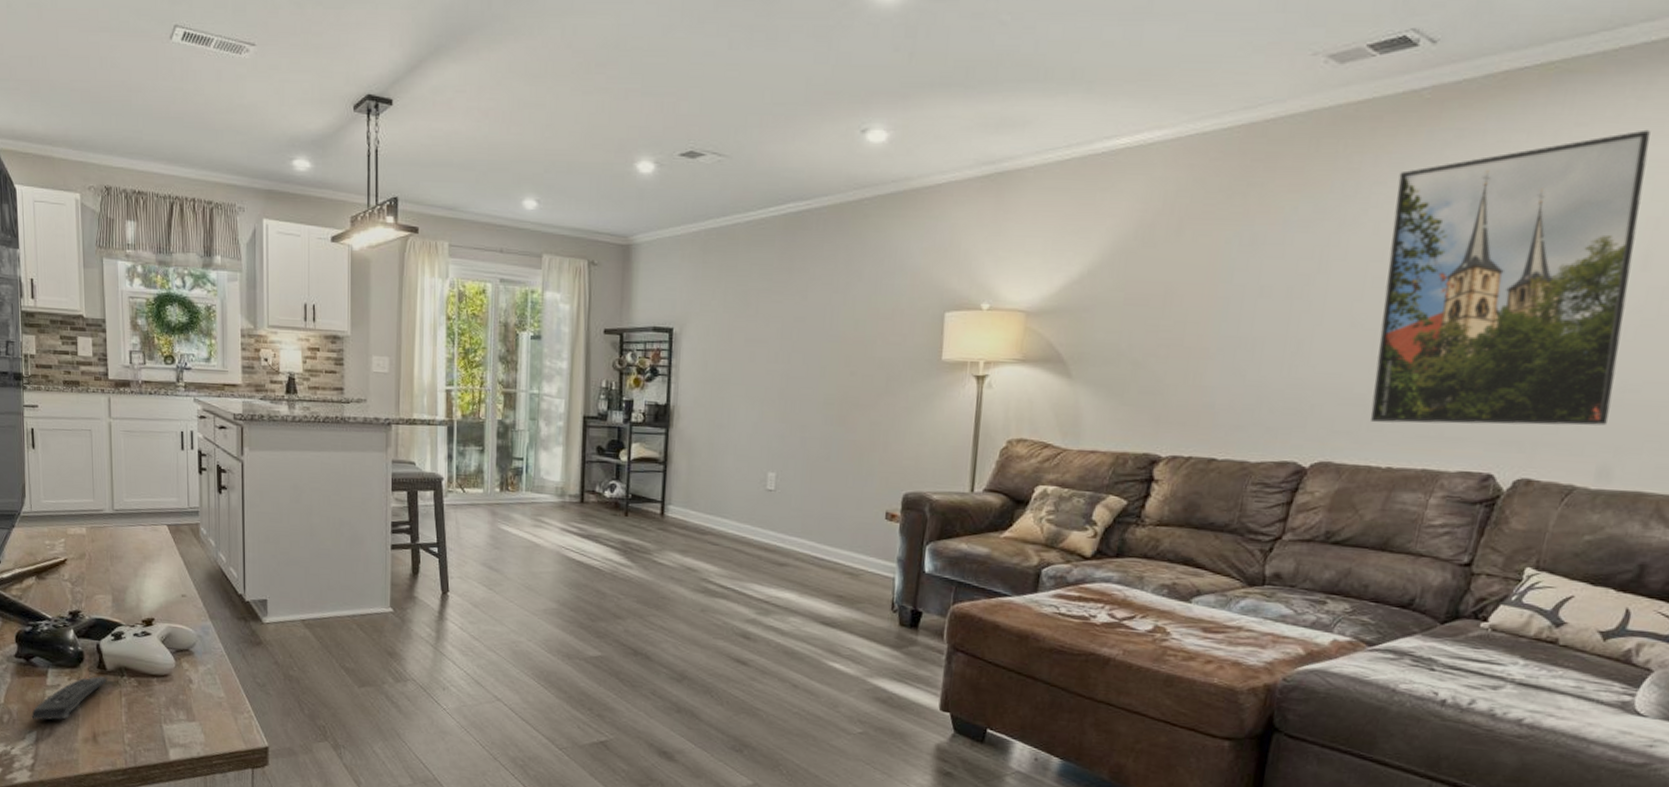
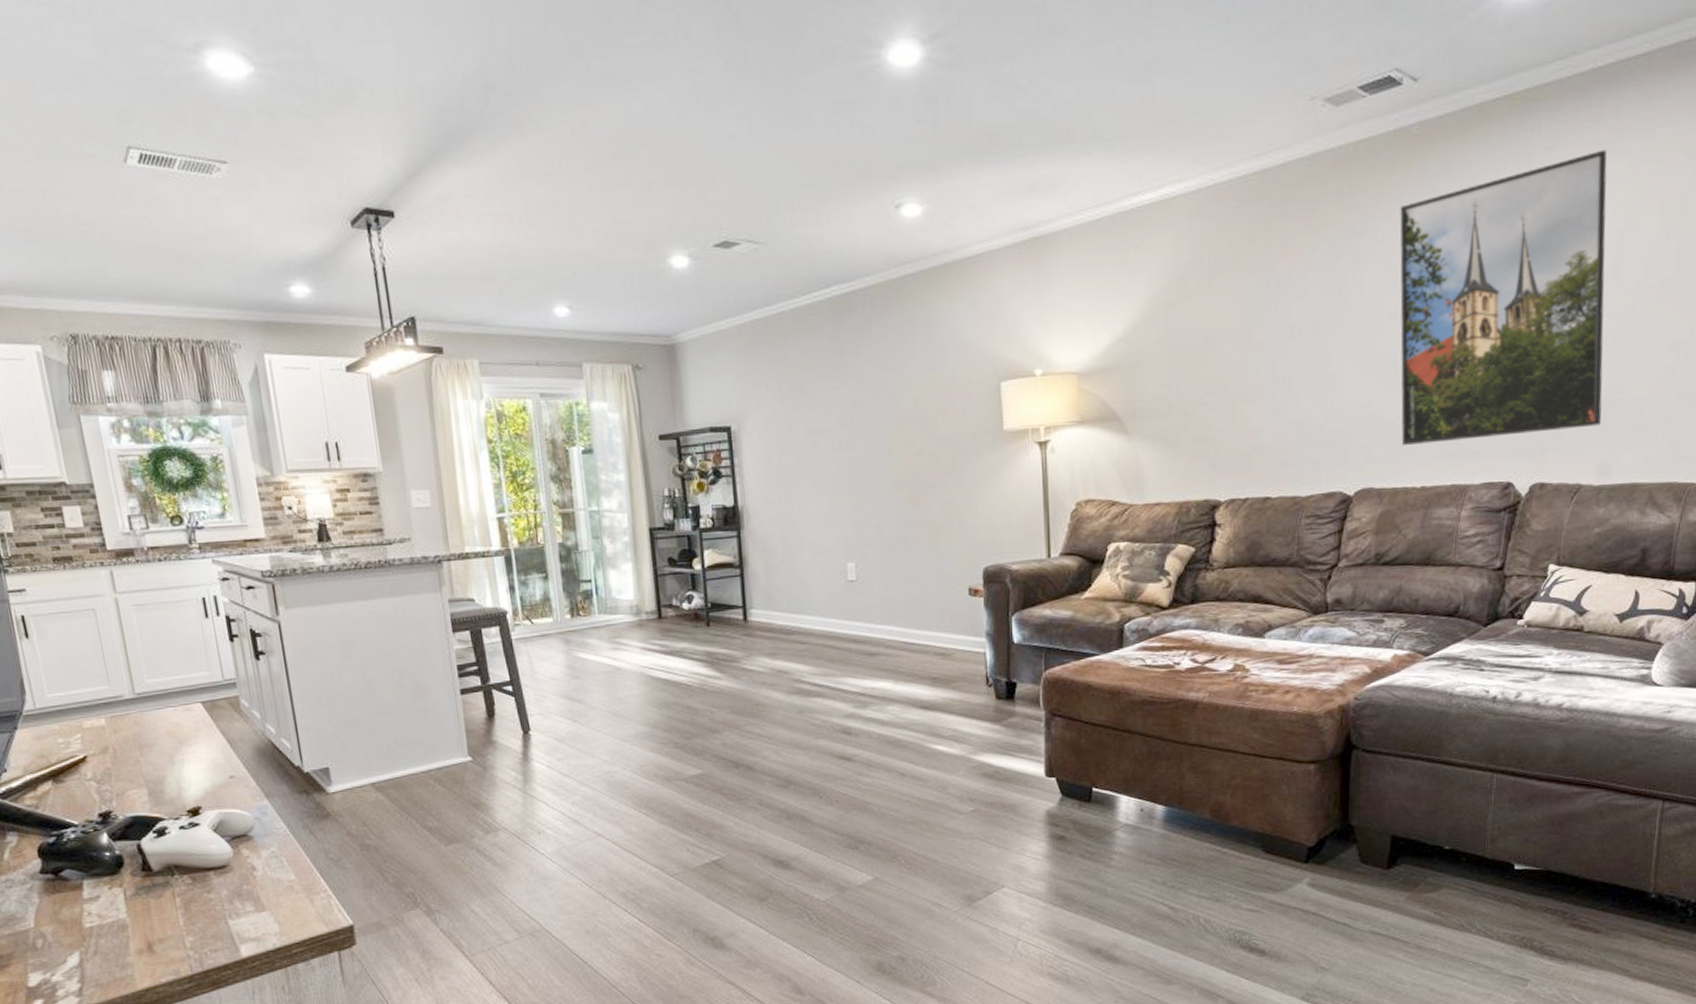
remote control: present [31,676,108,720] -> none [69,879,156,940]

